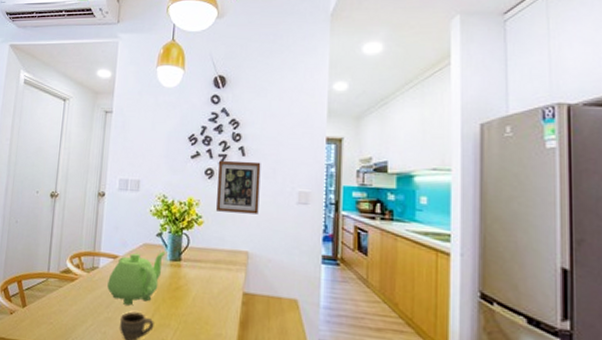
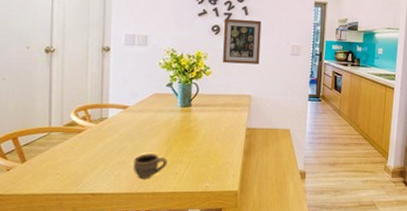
teapot: present [107,251,166,306] -> none [118,99,177,149]

